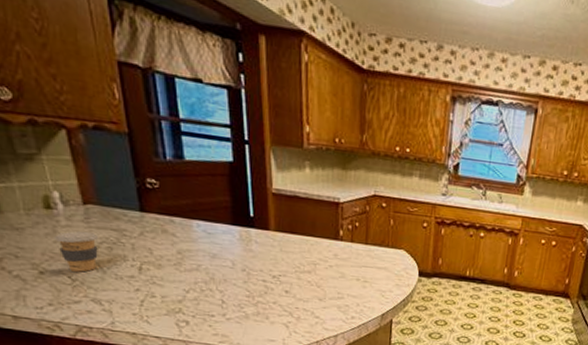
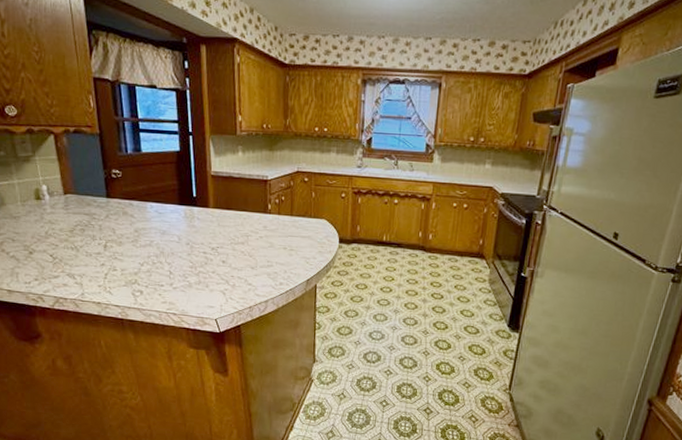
coffee cup: present [54,231,99,272] -> none [41,216,75,251]

